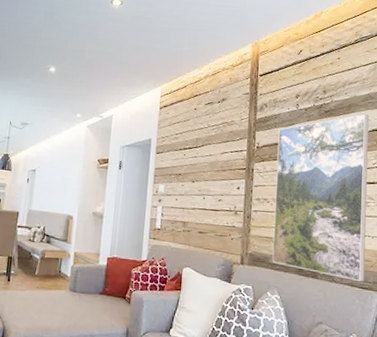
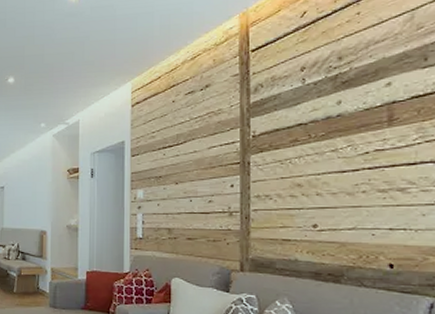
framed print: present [272,114,370,282] -> none [279,78,407,285]

